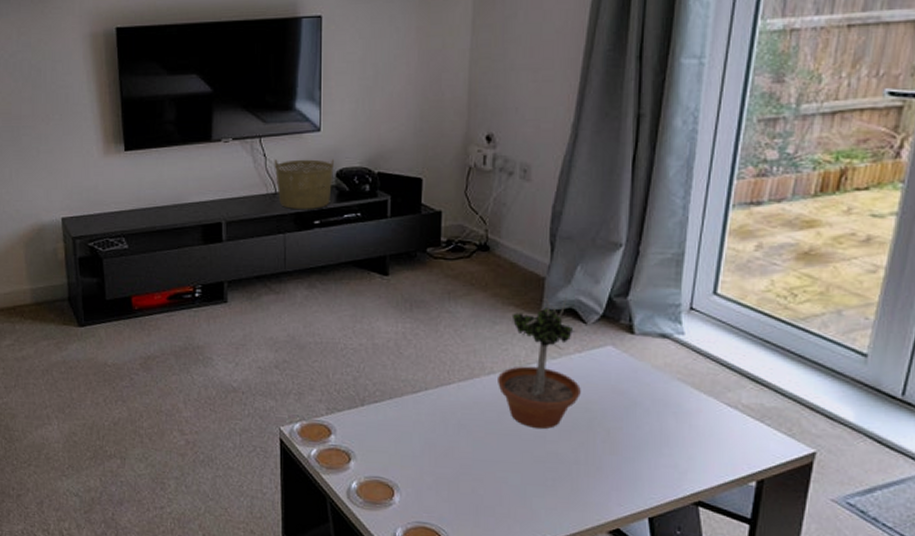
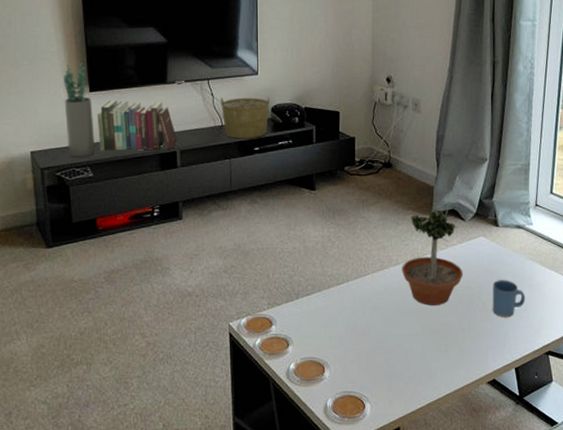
vase: none [96,115,131,228] -> present [63,61,96,159]
books: none [132,161,224,221] -> present [97,100,178,151]
mug: none [620,403,669,452] -> present [492,280,526,317]

